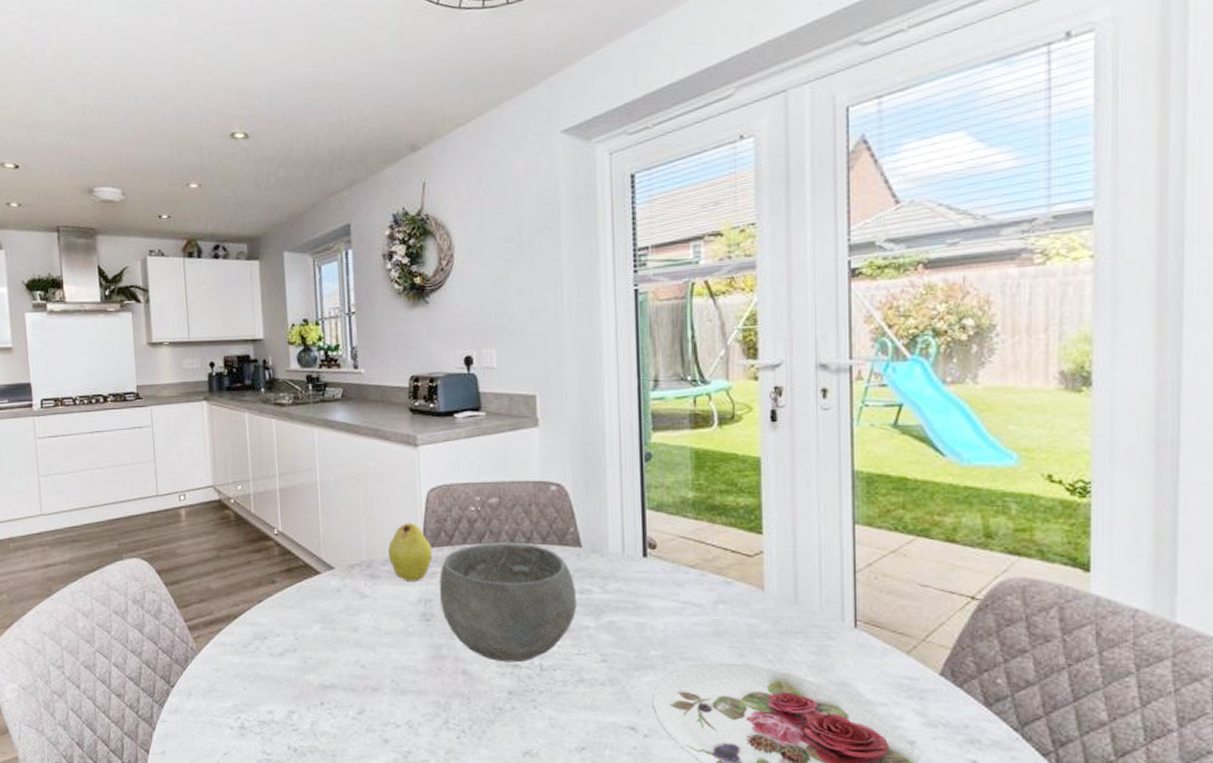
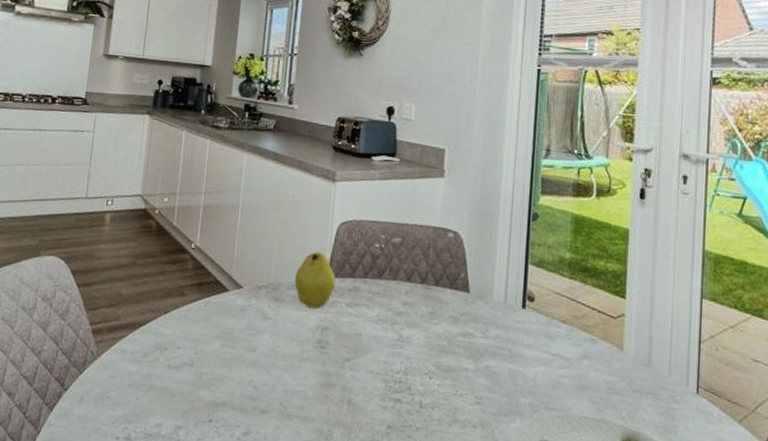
bowl: present [439,542,577,663] -> none [336,279,461,398]

